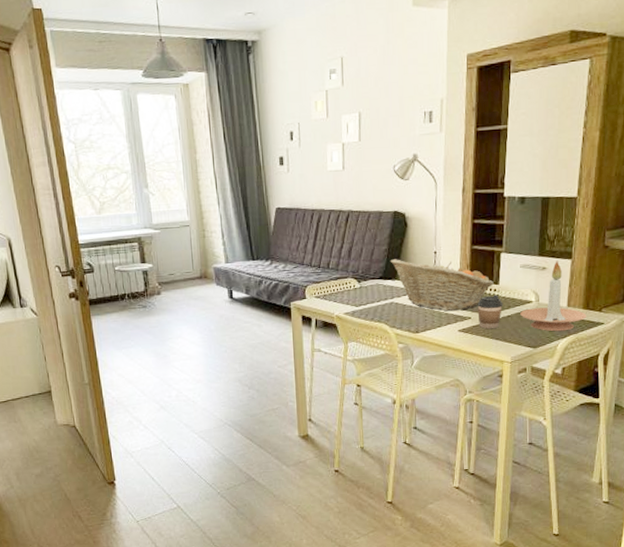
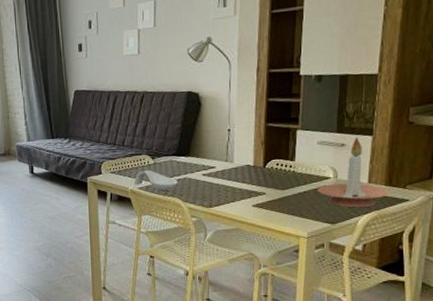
spoon rest: none [340,294,385,316] -> present [134,170,179,191]
fruit basket: present [390,259,494,311] -> none [183,136,289,187]
coffee cup: present [477,294,503,329] -> none [272,171,300,205]

